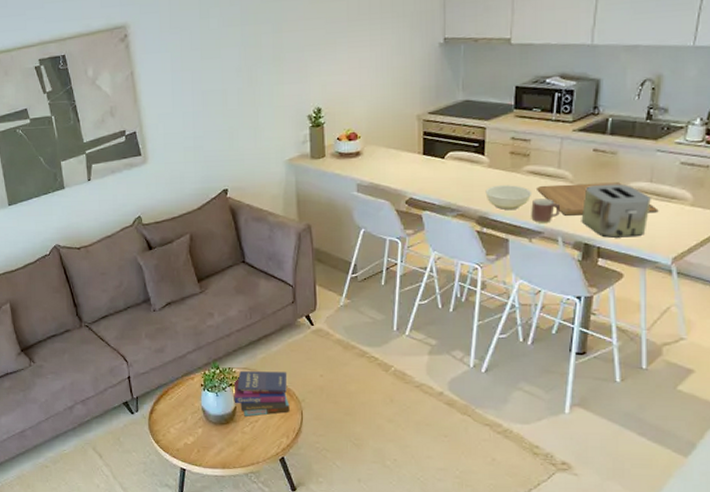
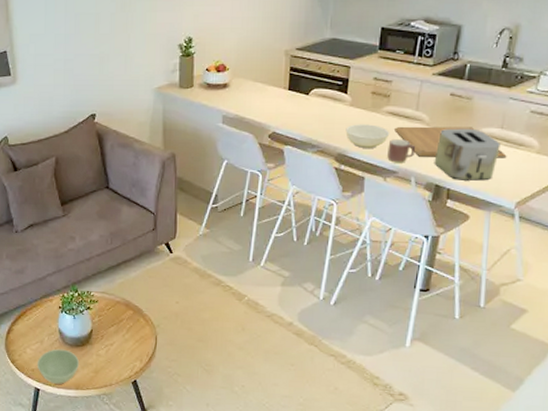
bowl: none [181,427,225,465] -> present [37,349,80,385]
books: present [234,371,290,417] -> none [92,295,145,340]

